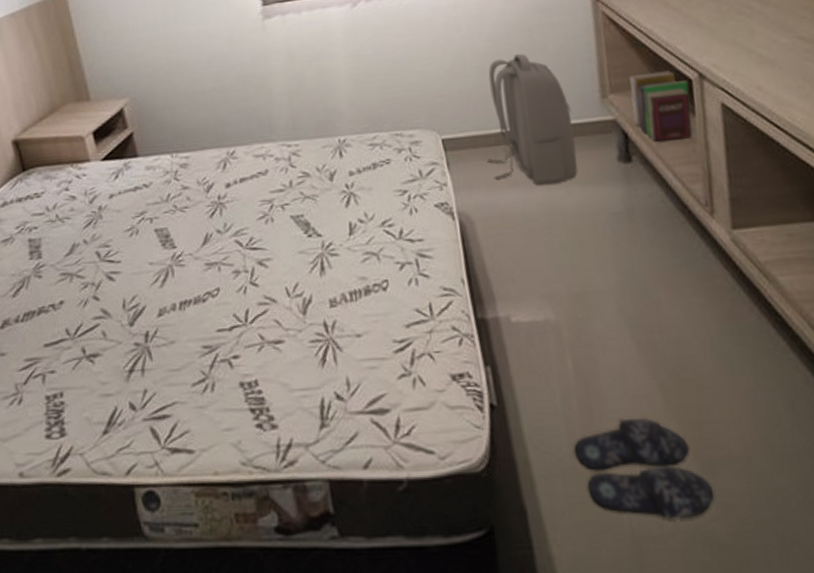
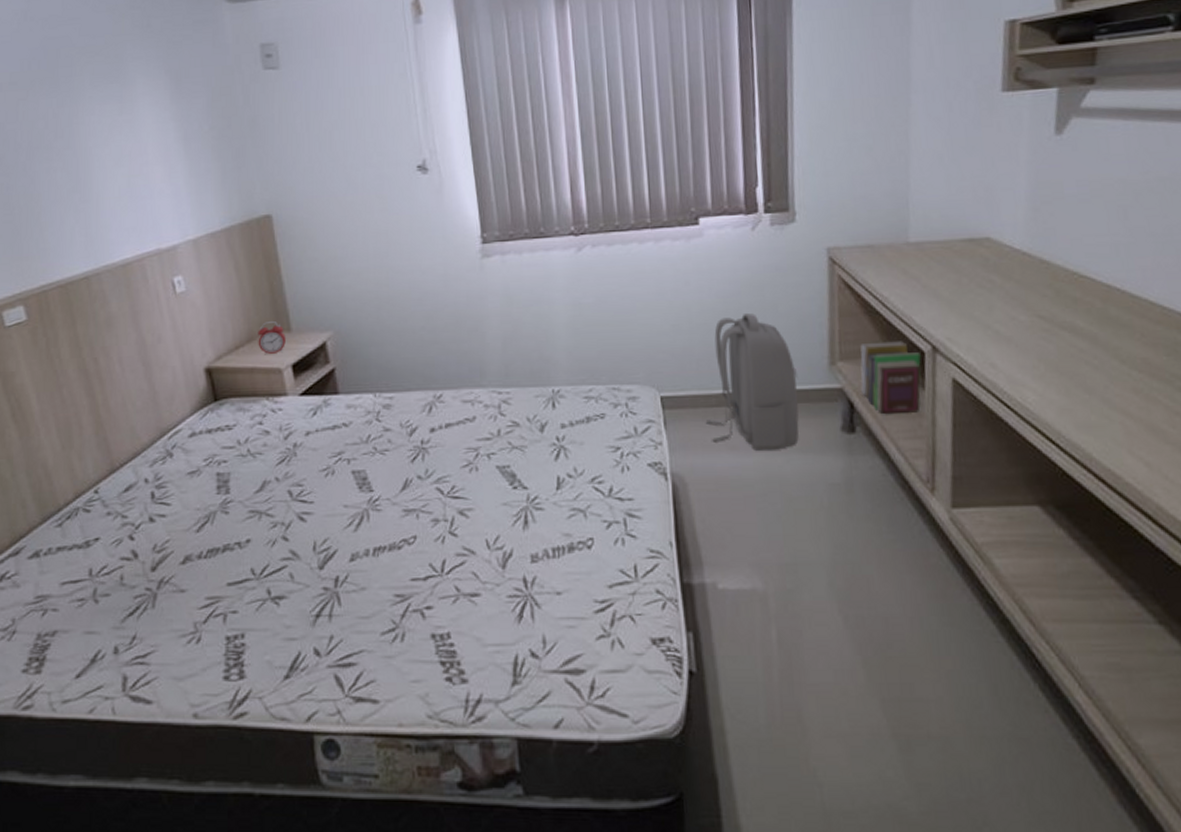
alarm clock: none [59,92,86,125] -> present [258,321,286,355]
slippers: present [574,417,713,519] -> none [771,692,908,795]

